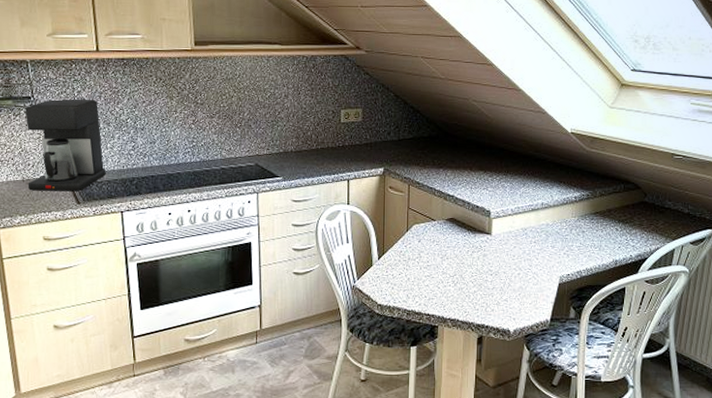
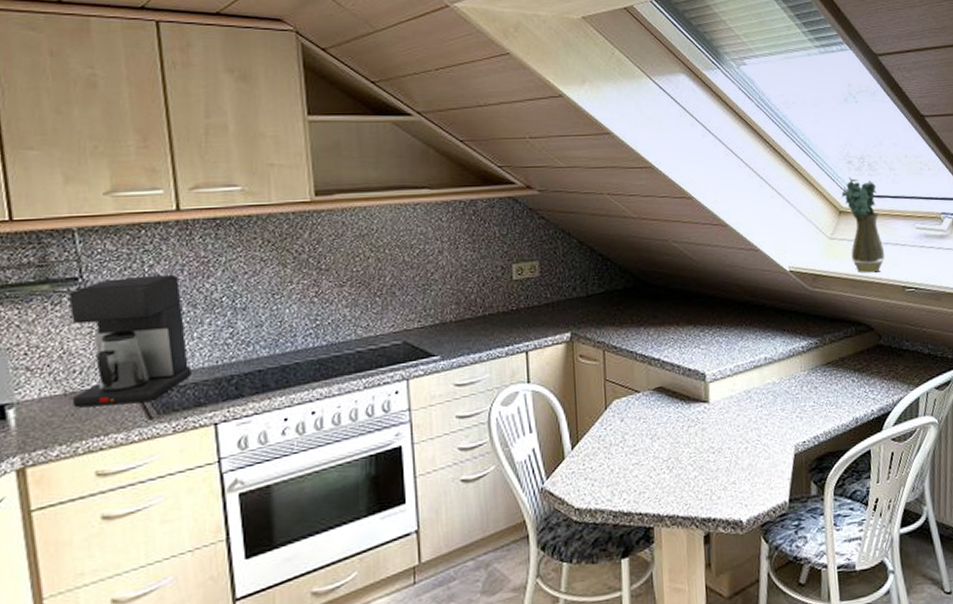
vase: none [625,55,659,140] -> present [841,177,885,273]

